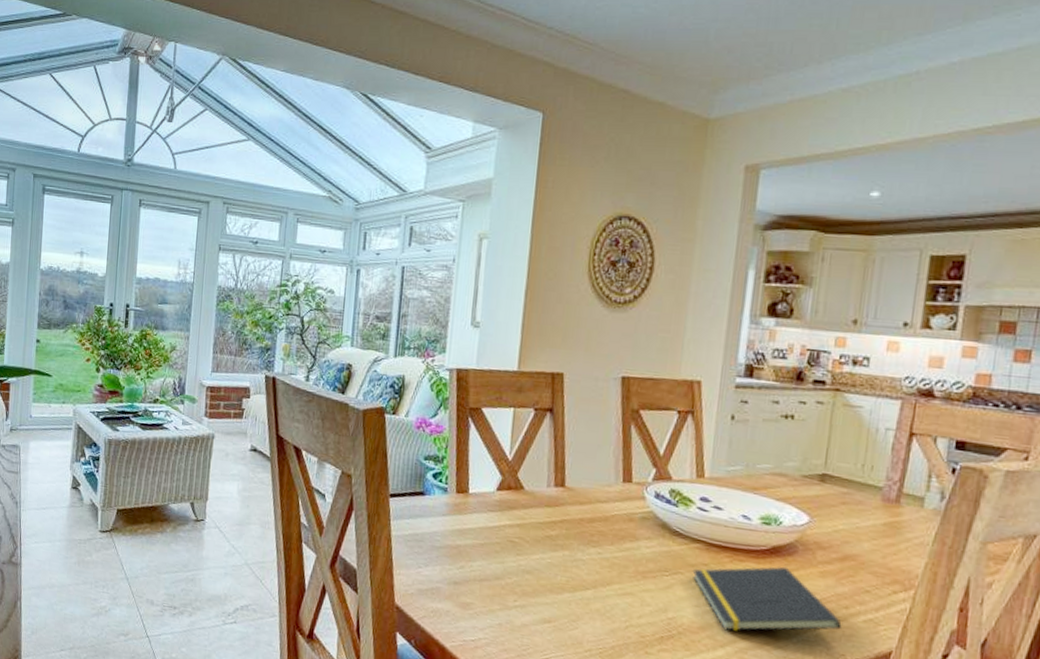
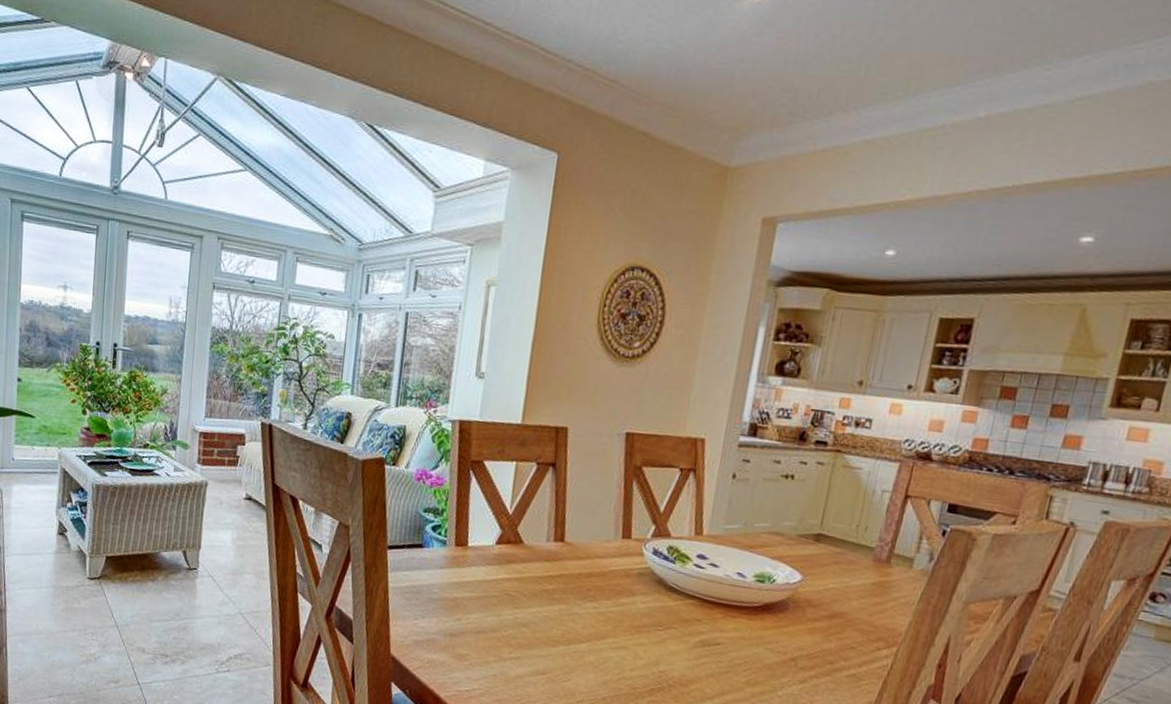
notepad: present [692,566,842,632] -> none [685,622,826,685]

